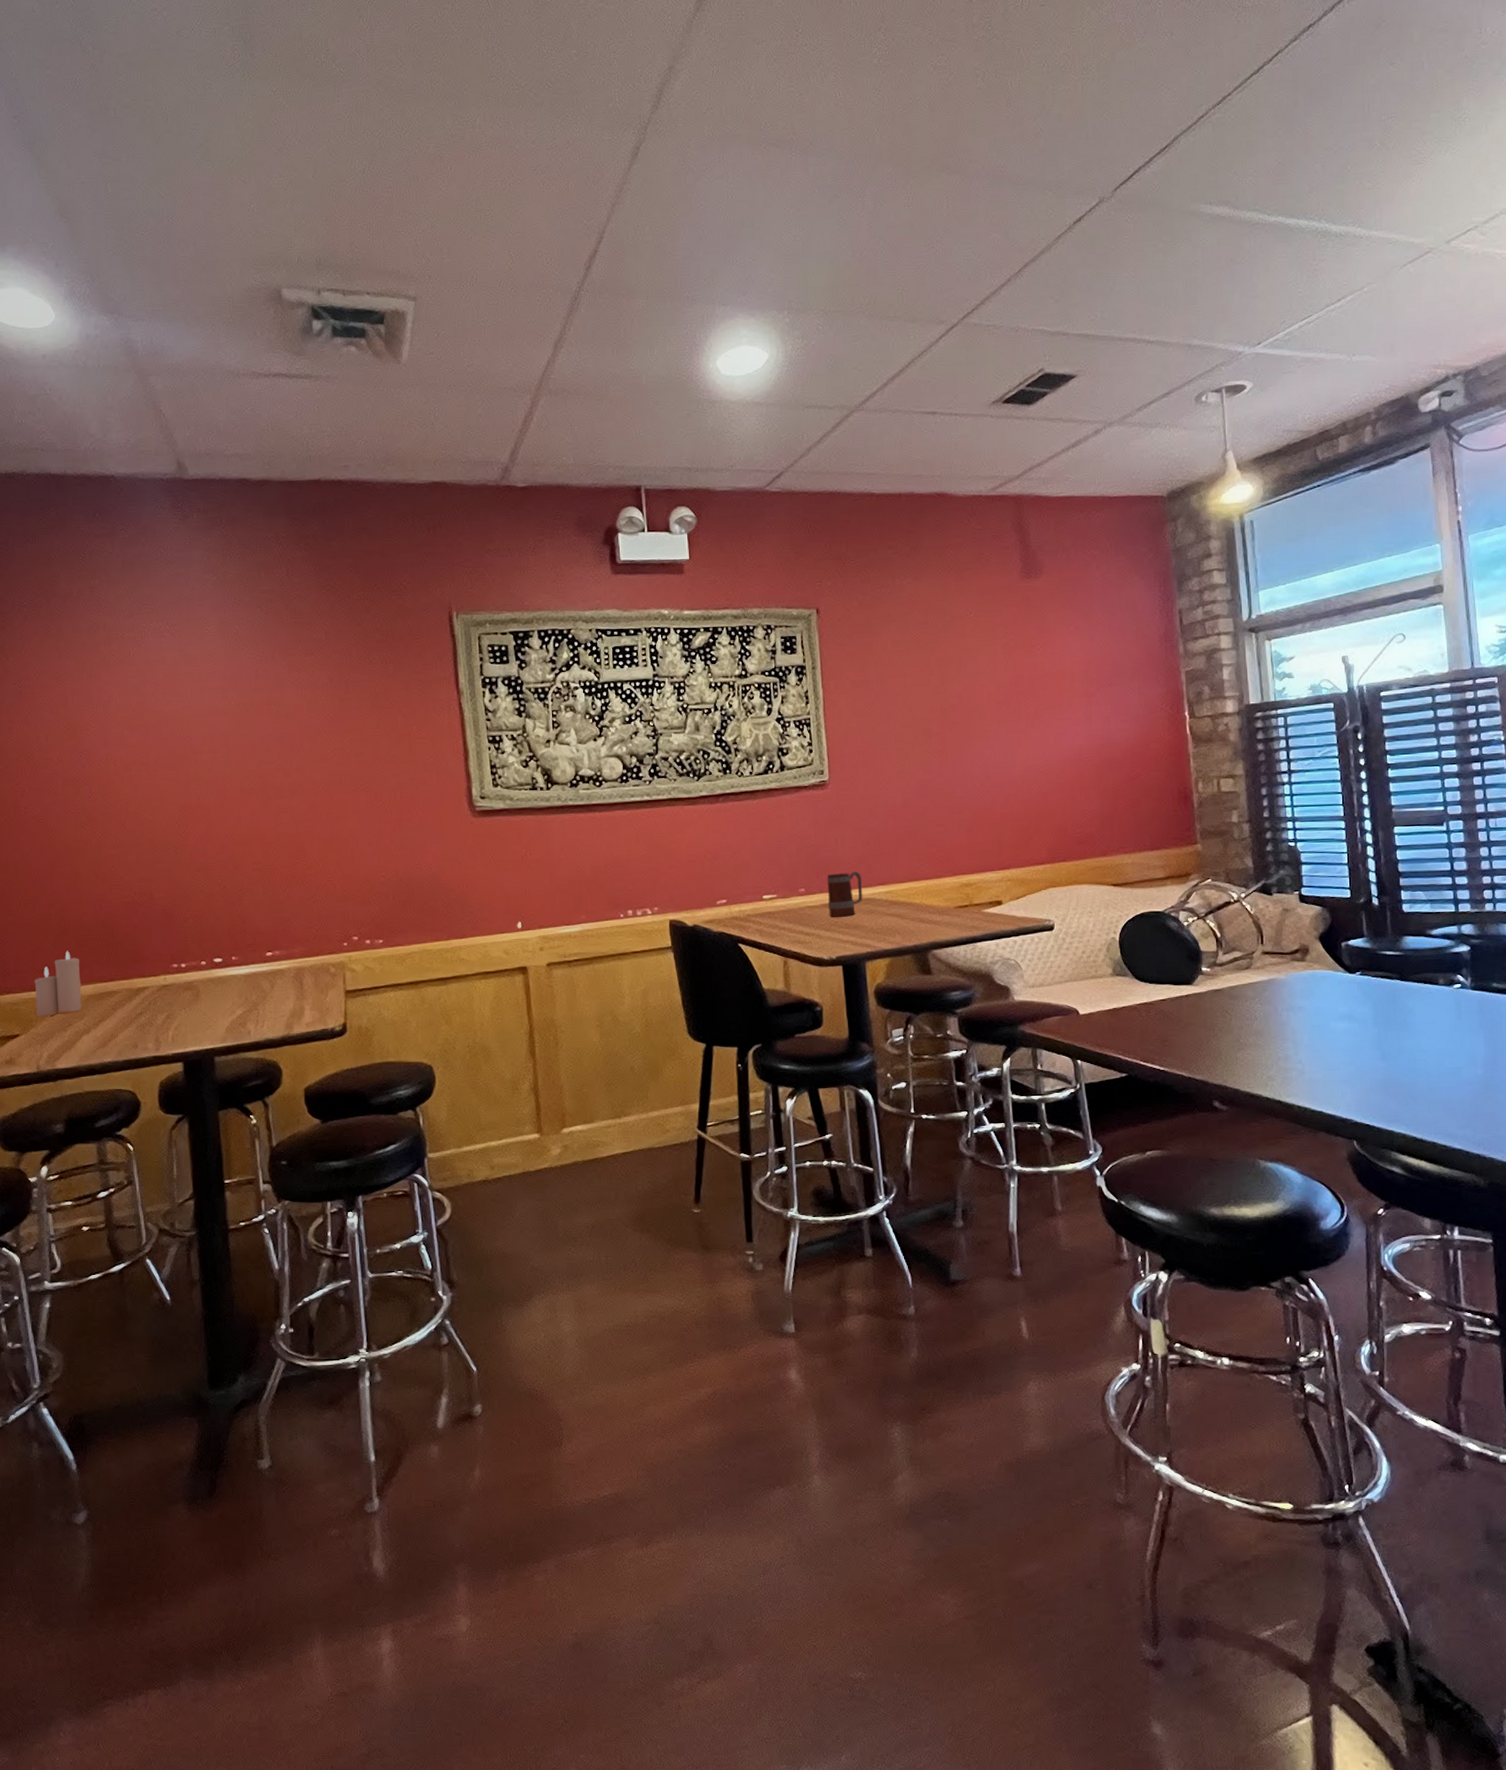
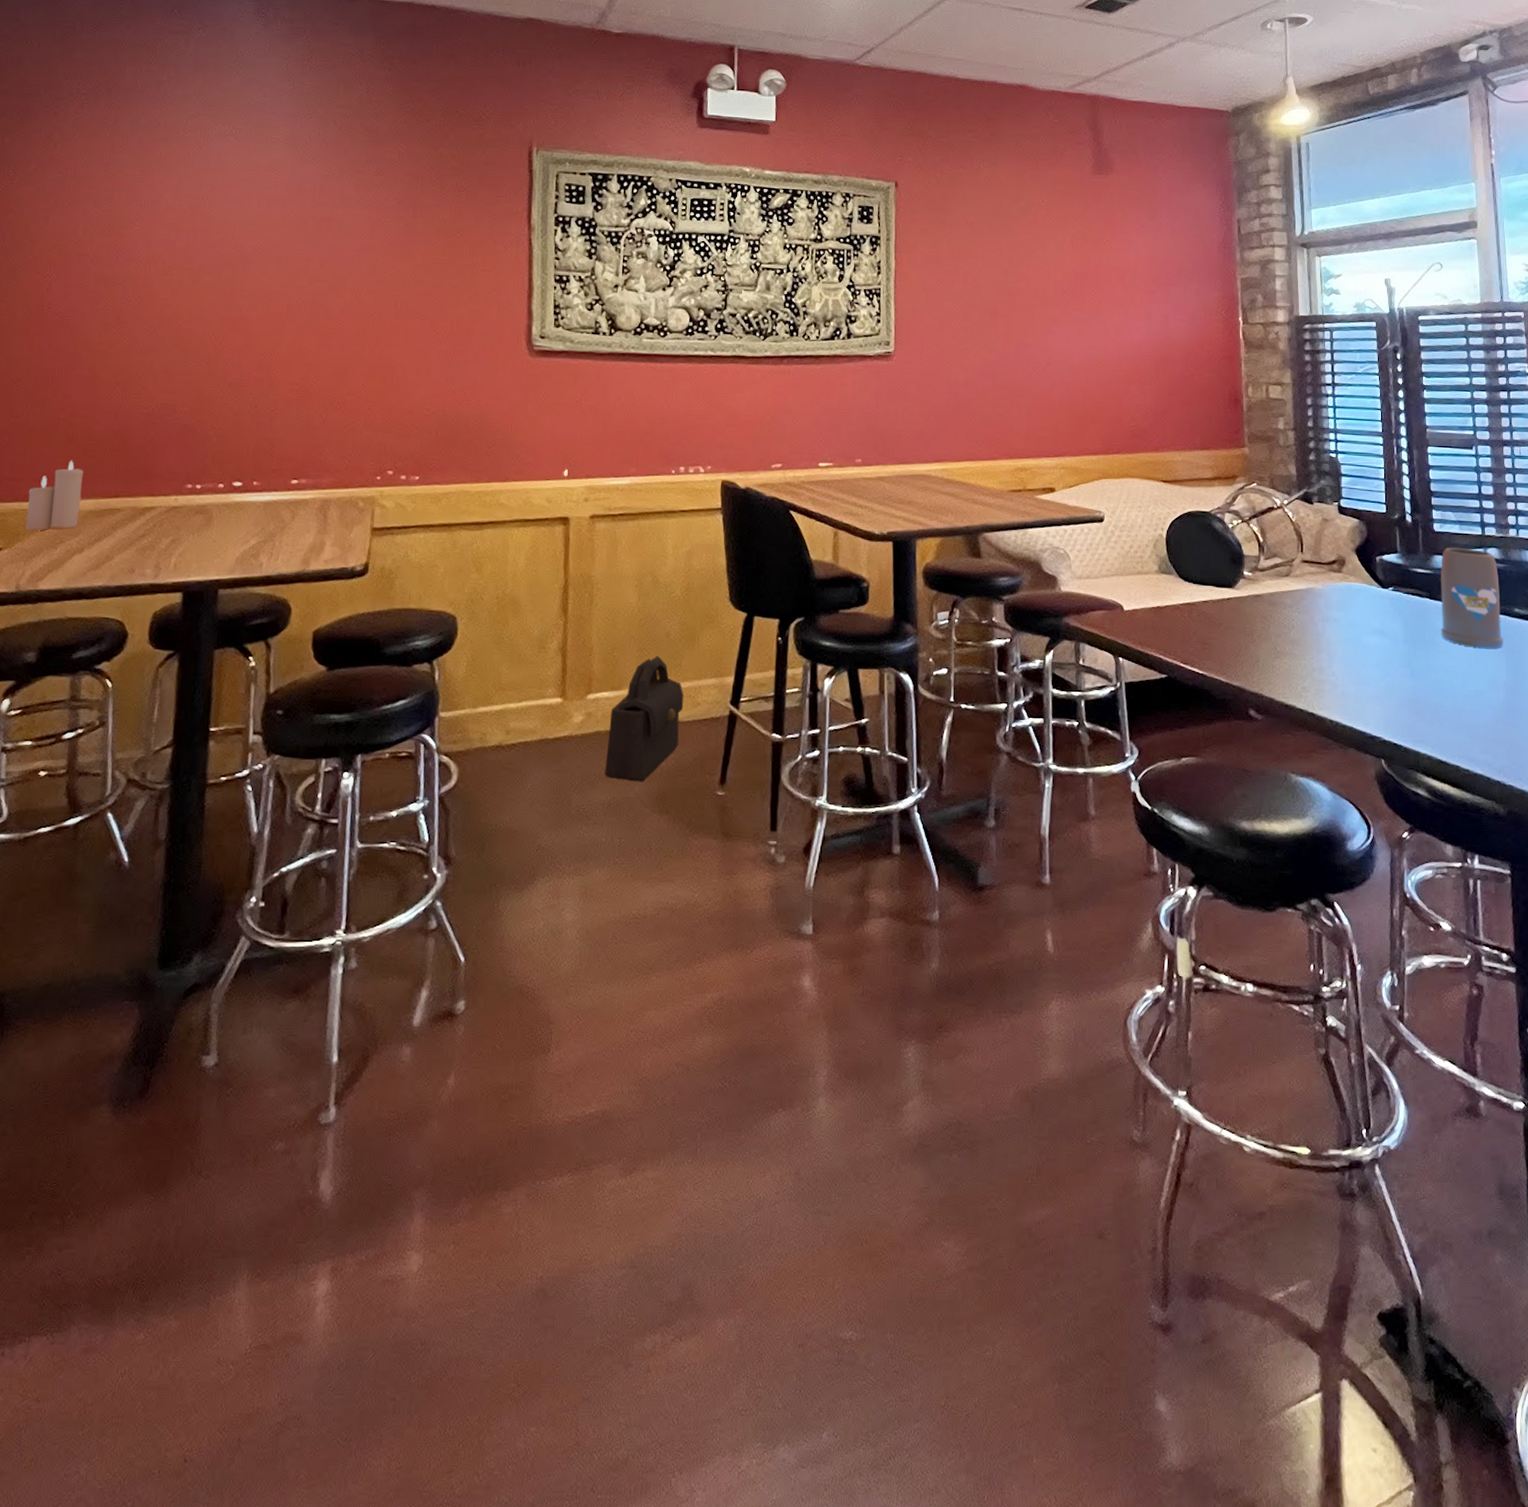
handbag: none [585,1089,654,1205] -> present [605,656,684,782]
beer mug: present [826,870,863,918] -> none [883,445,920,493]
beer mug: none [1411,926,1481,1025] -> present [1441,547,1503,648]

